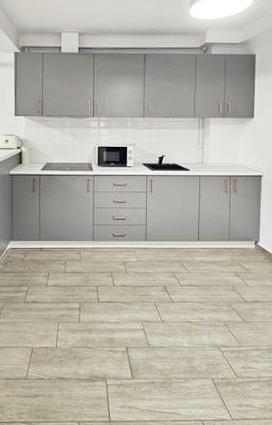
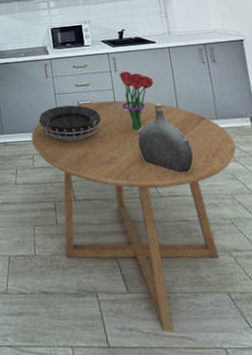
dining table: none [66,218,240,409] -> present [31,100,237,332]
decorative bowl: none [75,219,132,250] -> present [38,105,102,140]
bouquet: none [151,193,182,246] -> present [119,71,154,131]
water jug: none [160,223,205,284] -> present [137,103,194,173]

